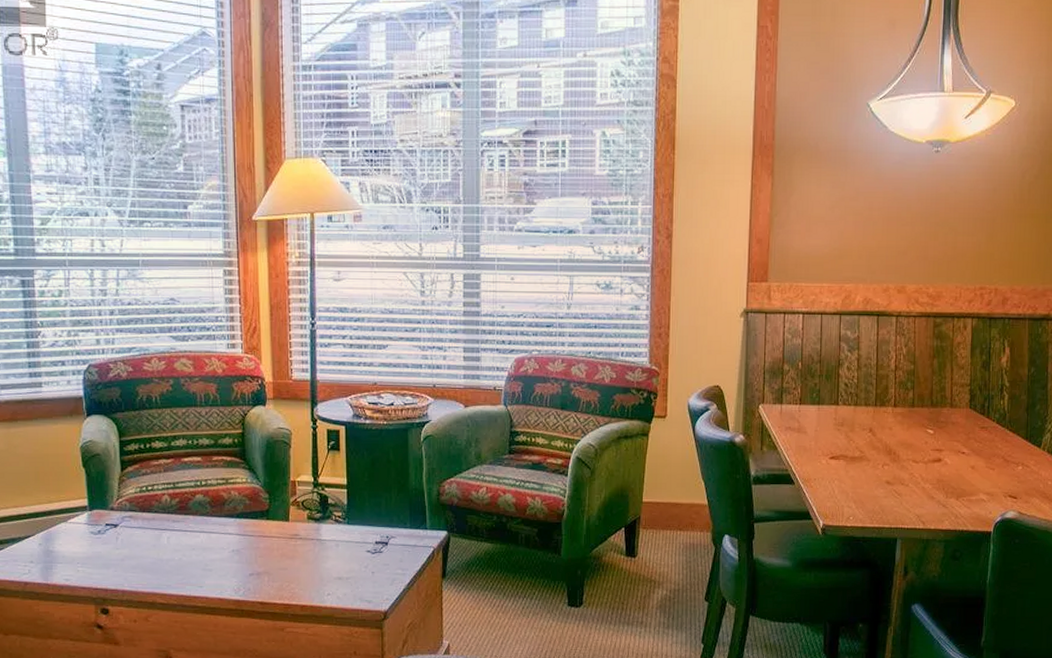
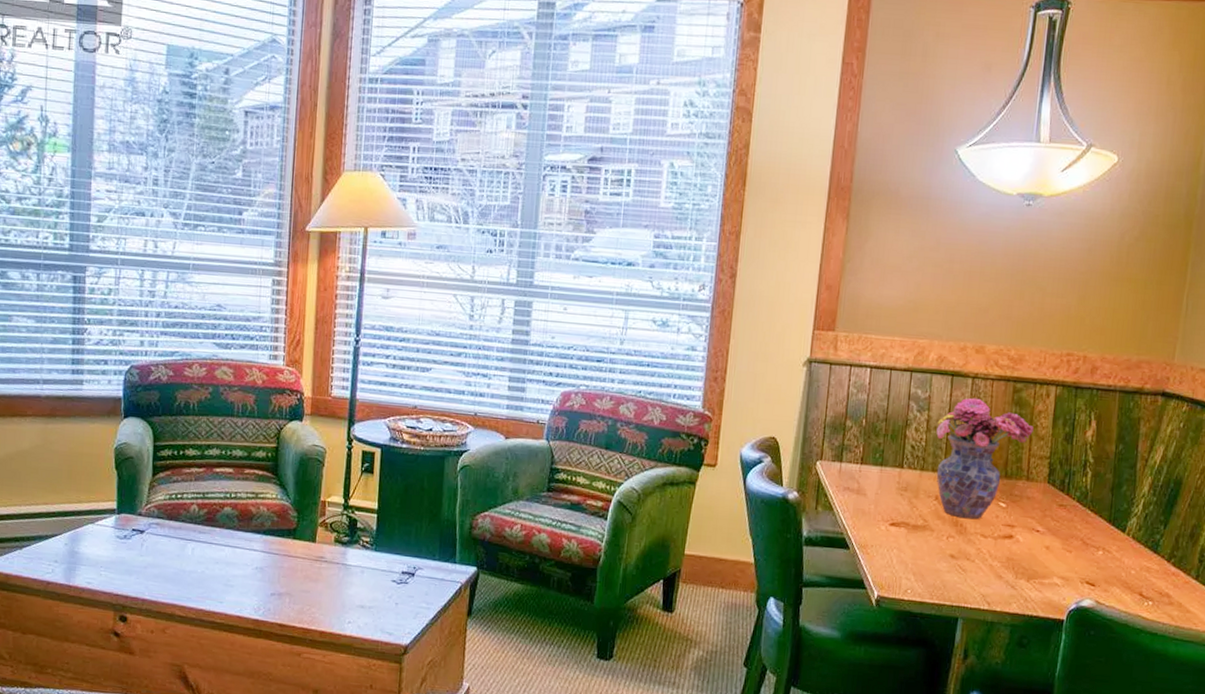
flower arrangement: none [867,335,954,447] -> present [936,398,1034,519]

